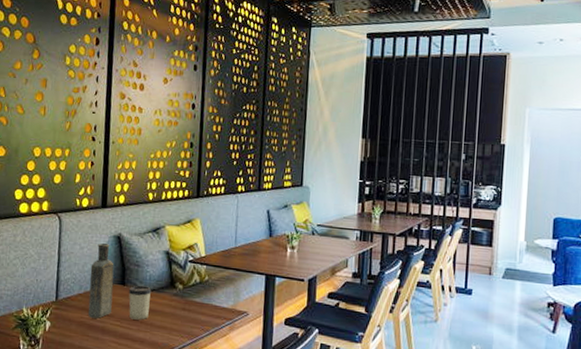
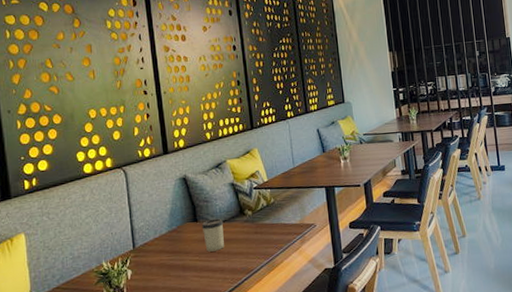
bottle: present [88,243,114,319] -> none [162,187,189,258]

